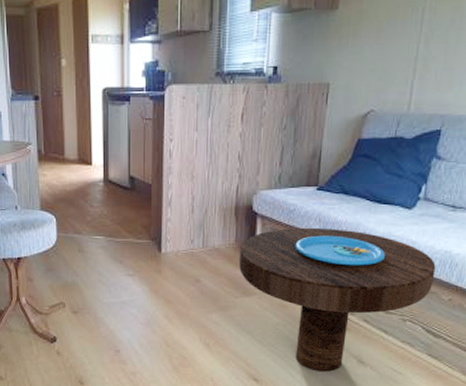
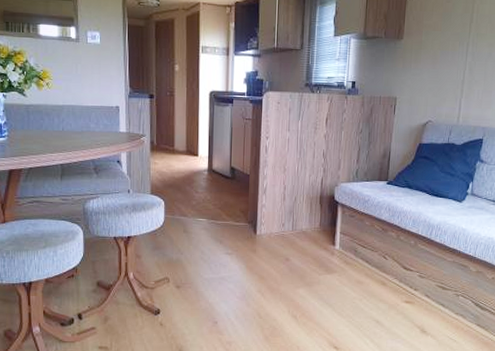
side table: present [238,227,436,372] -> none [322,215,482,340]

